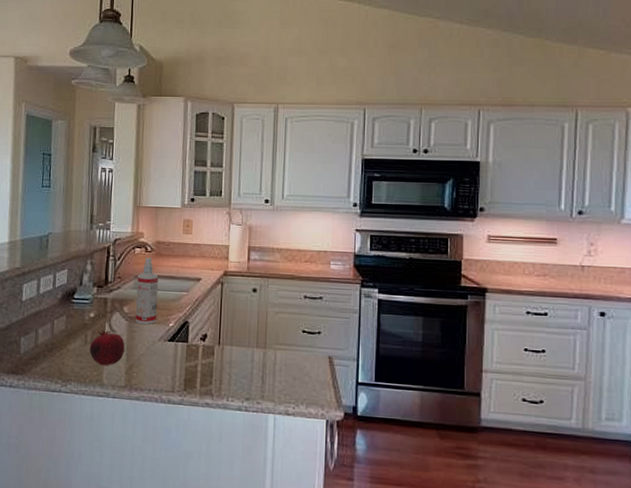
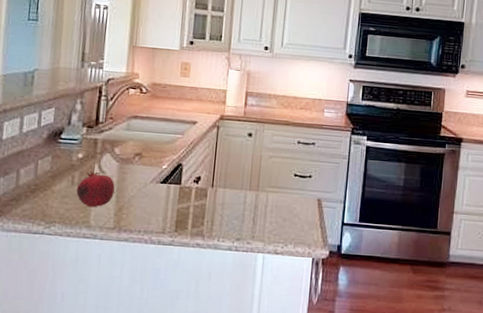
spray bottle: present [135,257,159,324] -> none [127,98,153,166]

